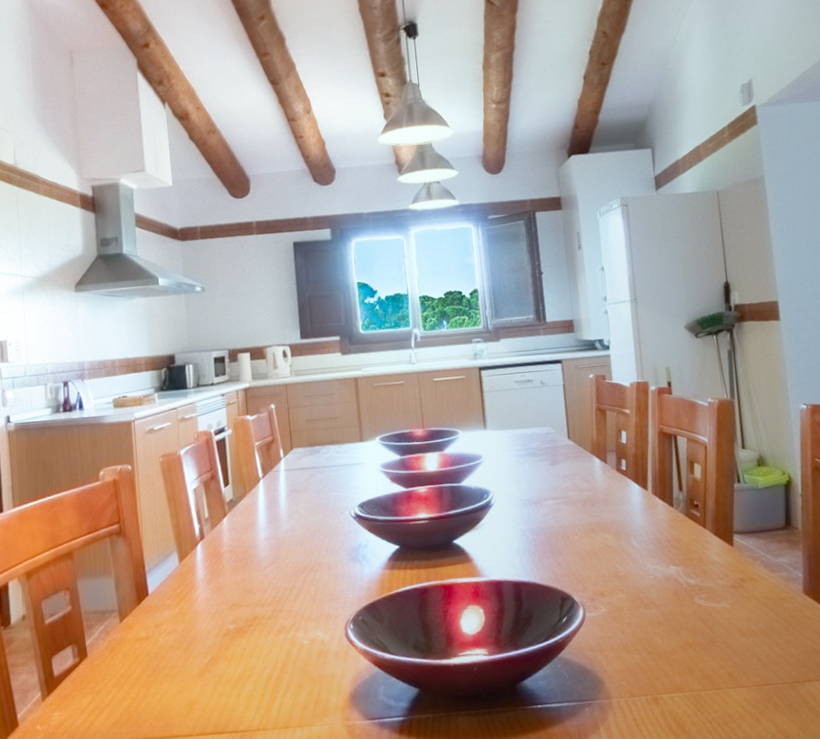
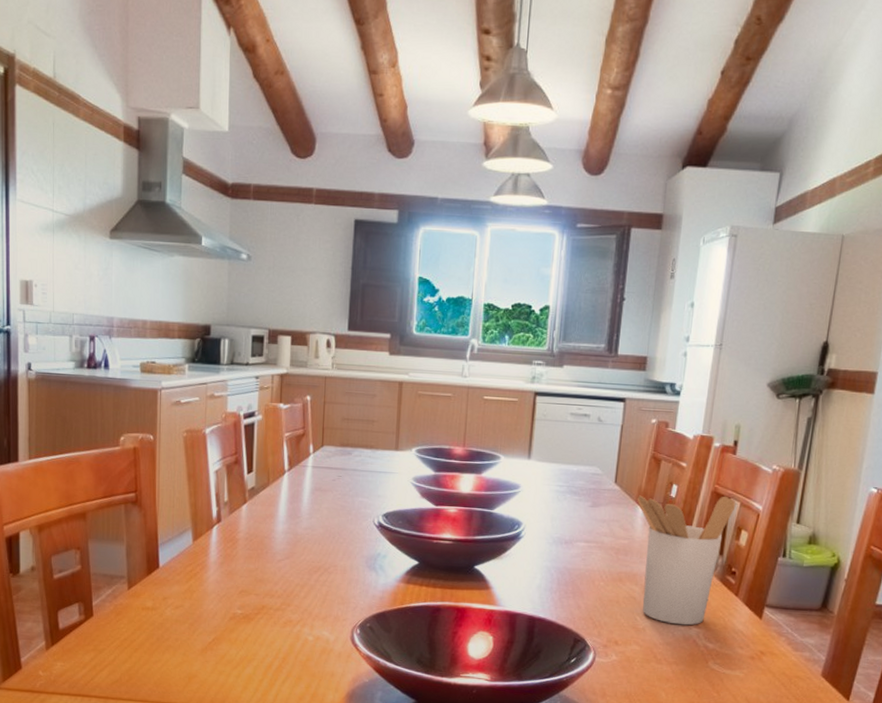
utensil holder: none [591,434,684,566] -> present [637,495,736,626]

